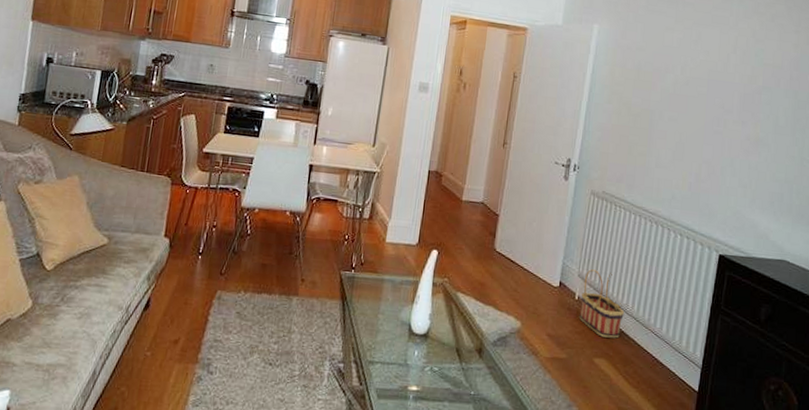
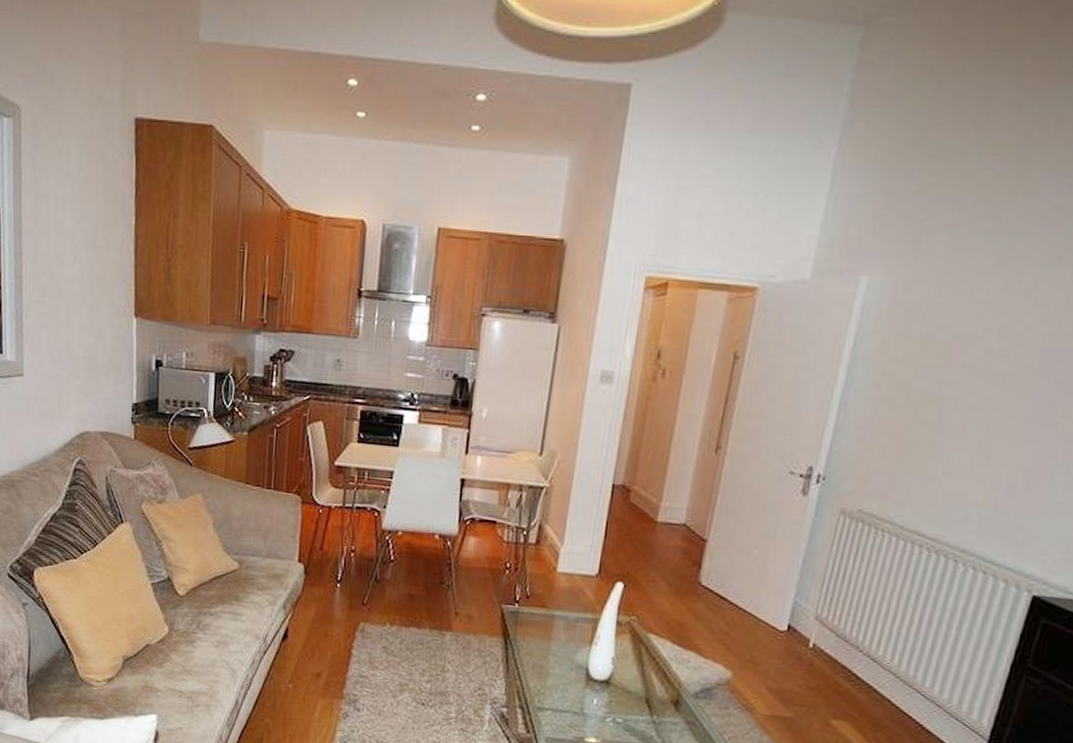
basket: present [579,269,624,339] -> none [812,610,879,698]

